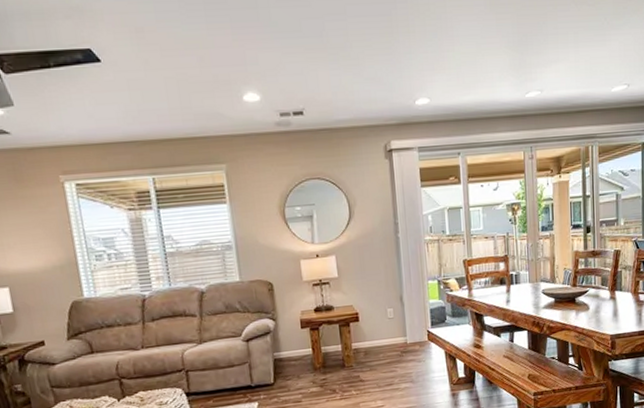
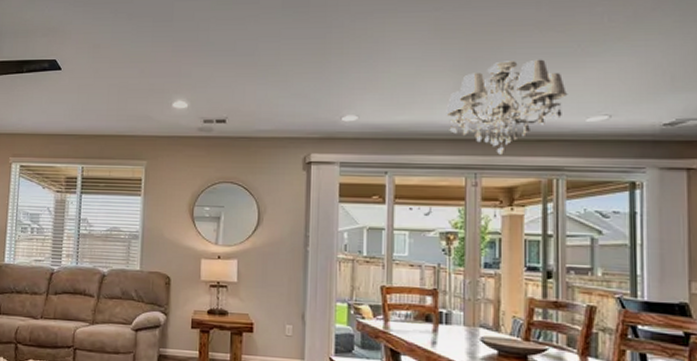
chandelier: none [504,33,598,127] -> present [446,59,568,155]

